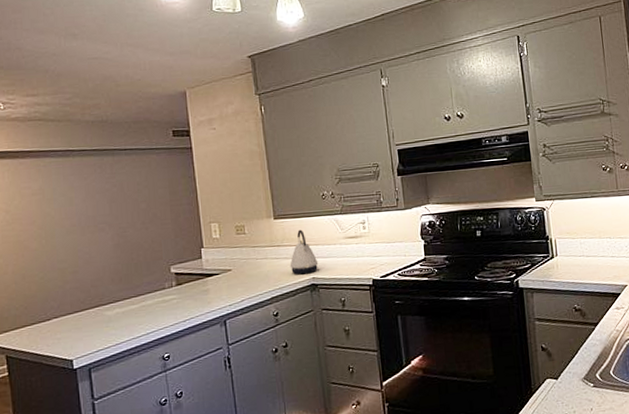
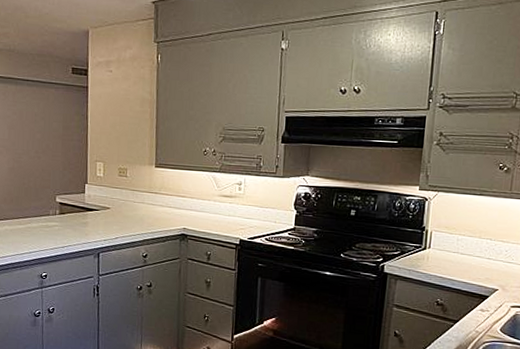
kettle: present [290,229,319,275] -> none [164,181,191,224]

